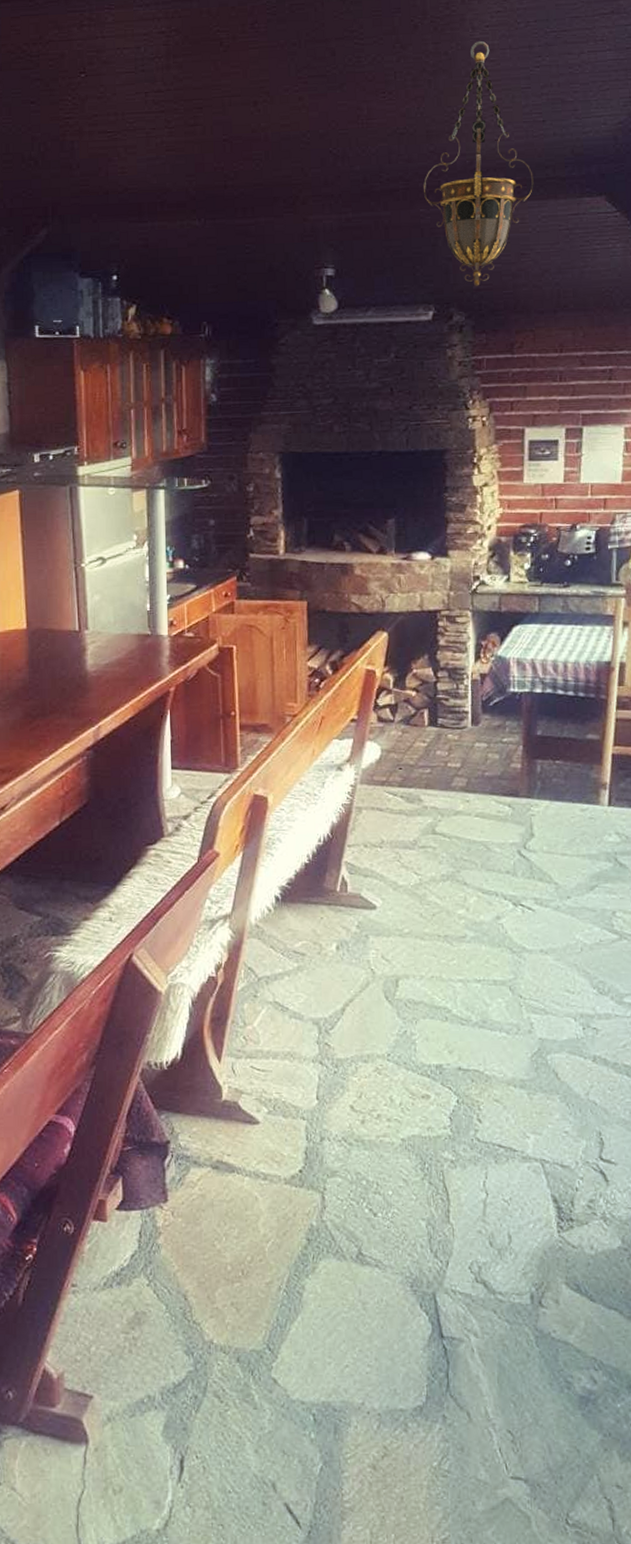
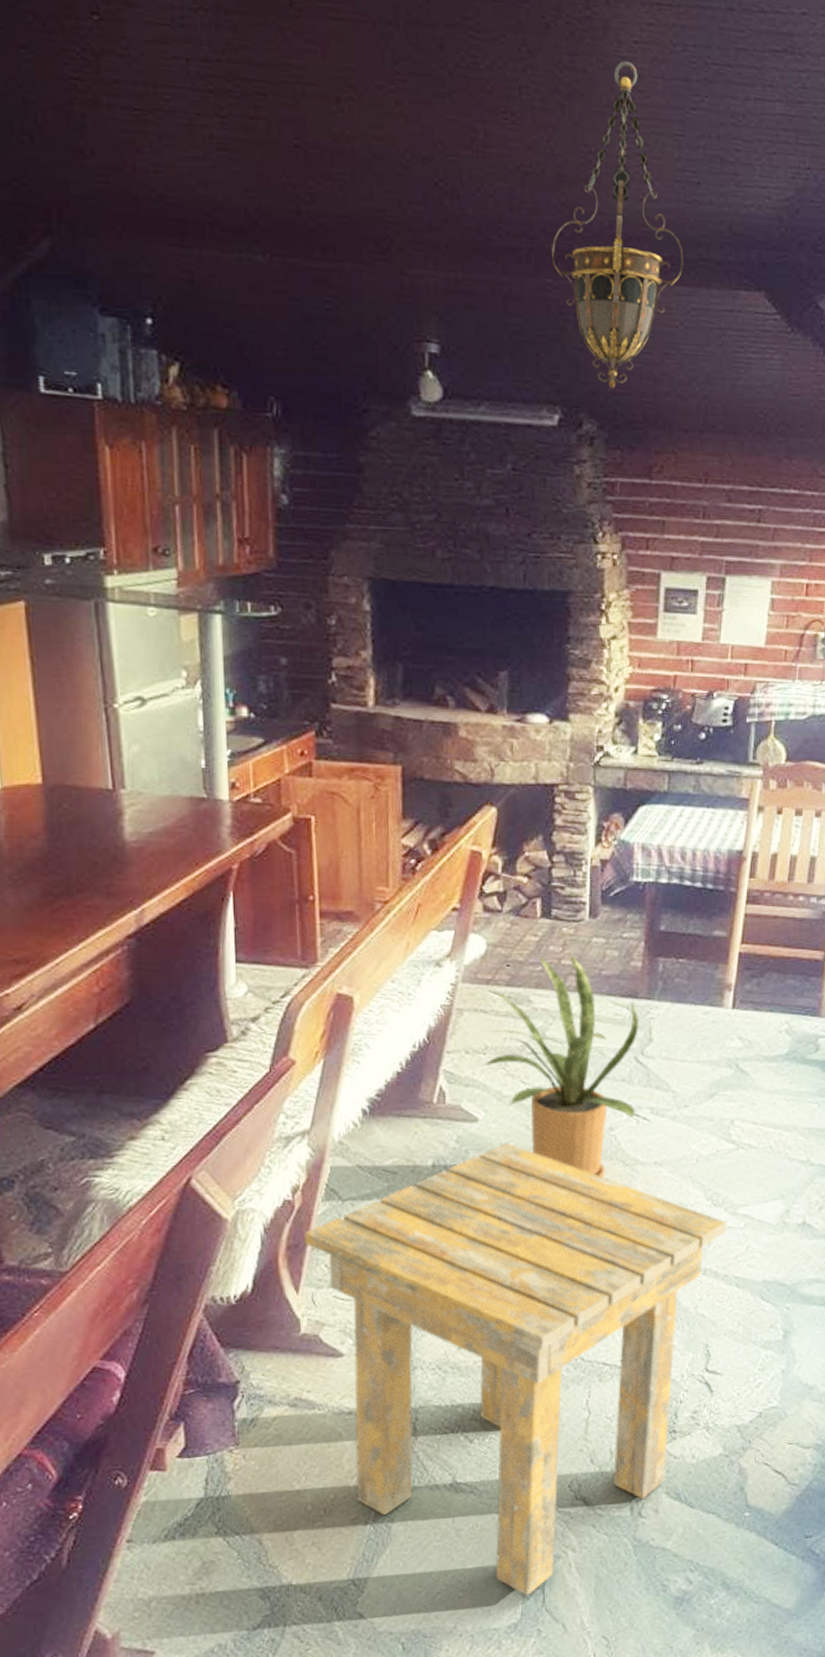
side table: none [226,928,615,1379] -> present [305,1142,728,1596]
house plant: none [380,758,521,963] -> present [483,954,639,1177]

